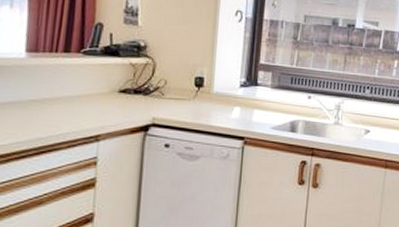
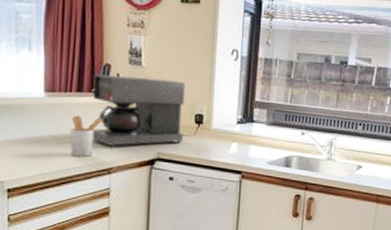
utensil holder: none [53,78,92,123] -> present [69,116,103,157]
coffee maker: none [78,34,186,112] -> present [92,74,186,147]

